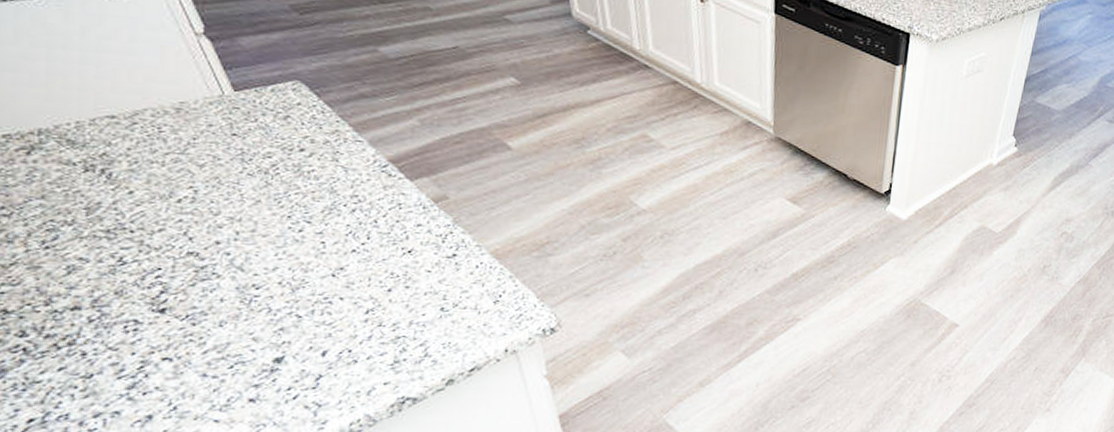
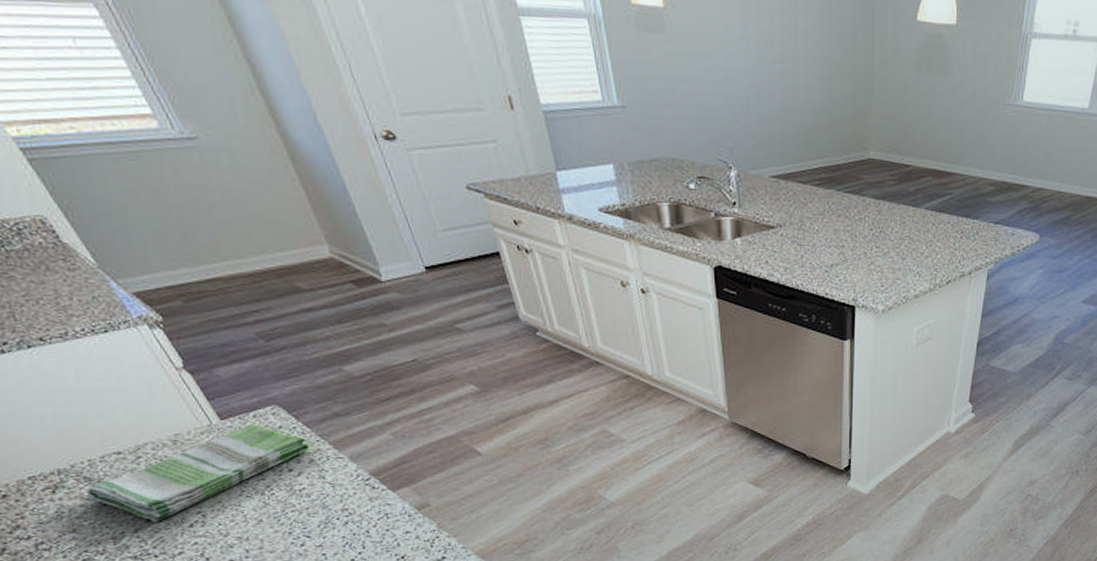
dish towel: none [67,98,327,195] -> present [87,424,310,523]

